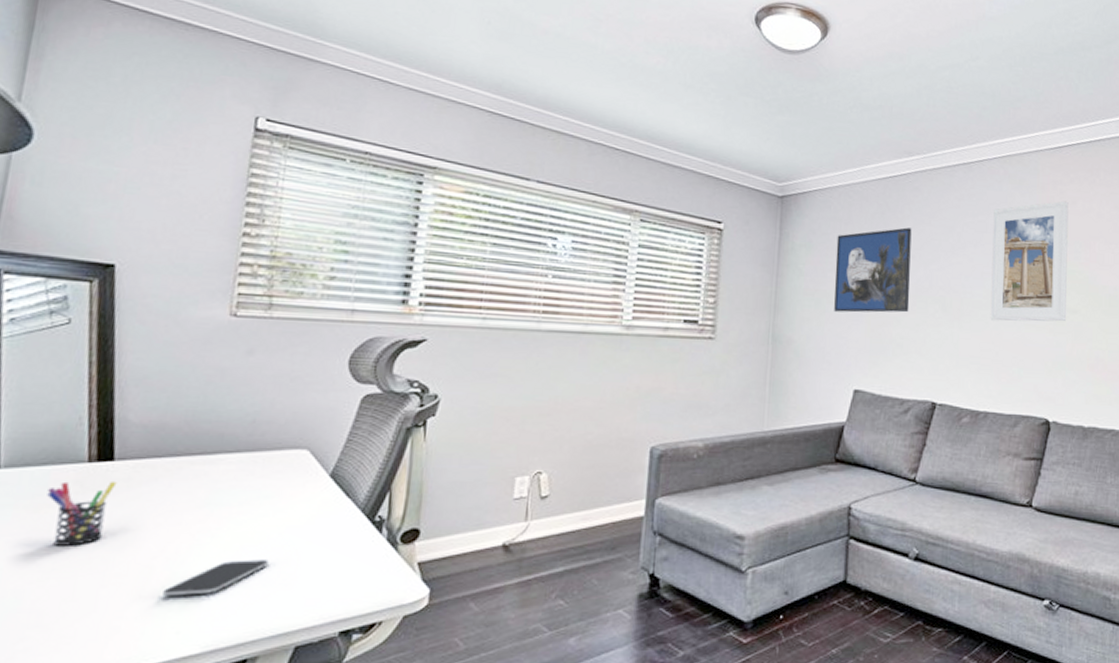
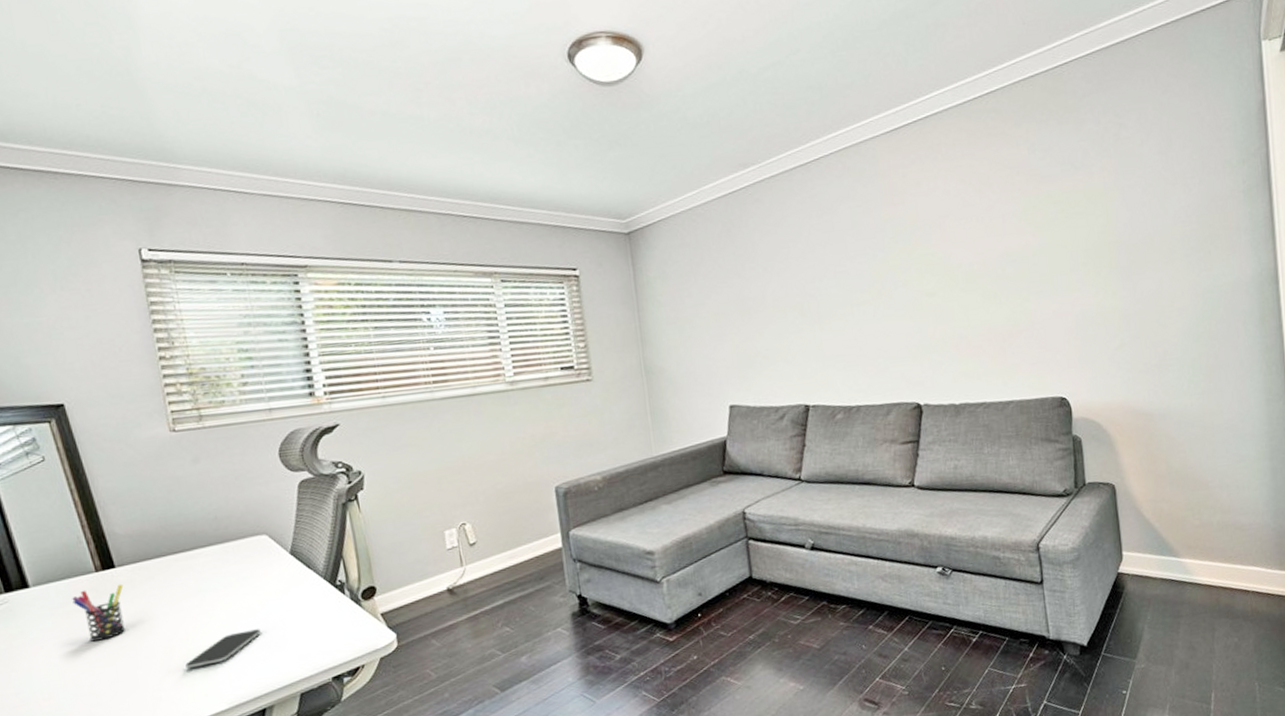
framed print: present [834,227,912,313] -> none [688,241,770,336]
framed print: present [990,201,1069,322] -> none [838,184,924,318]

